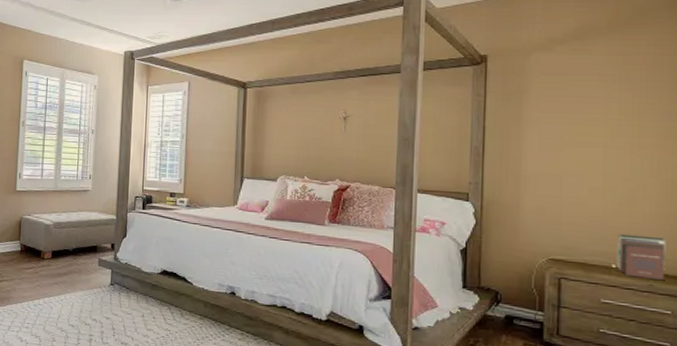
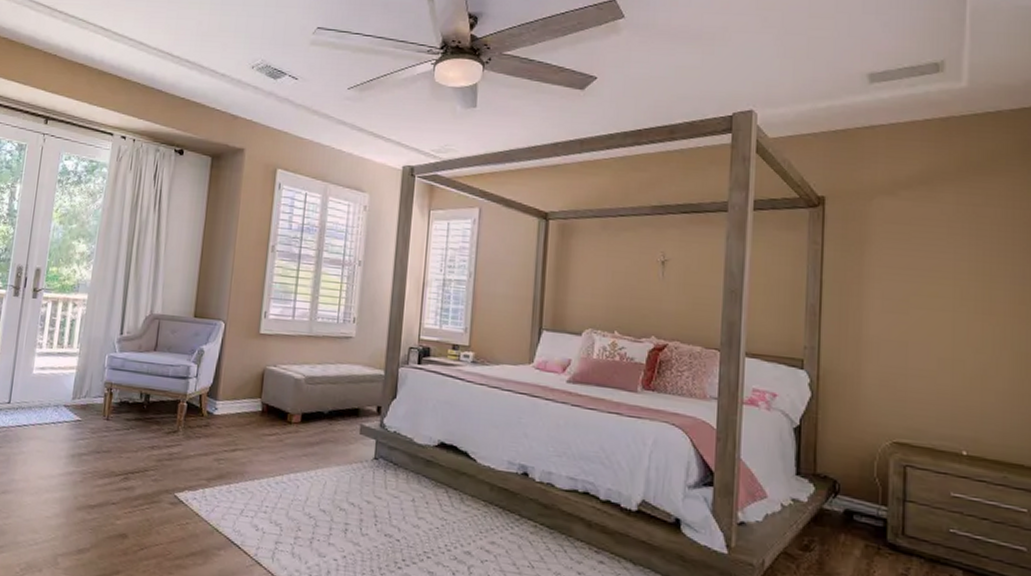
books: present [615,234,666,281] -> none [966,415,1021,473]

